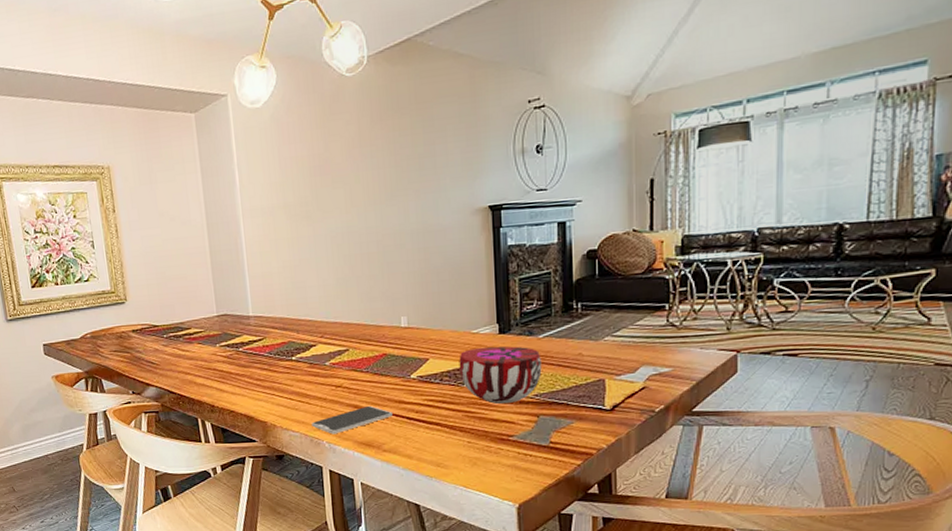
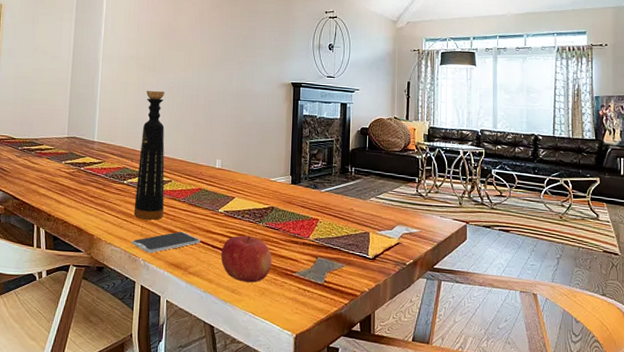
bottle: none [303,242,345,398] -> present [133,91,165,220]
fruit: none [419,401,483,454] -> present [221,235,272,283]
decorative bowl: present [459,346,542,405] -> none [258,193,322,244]

